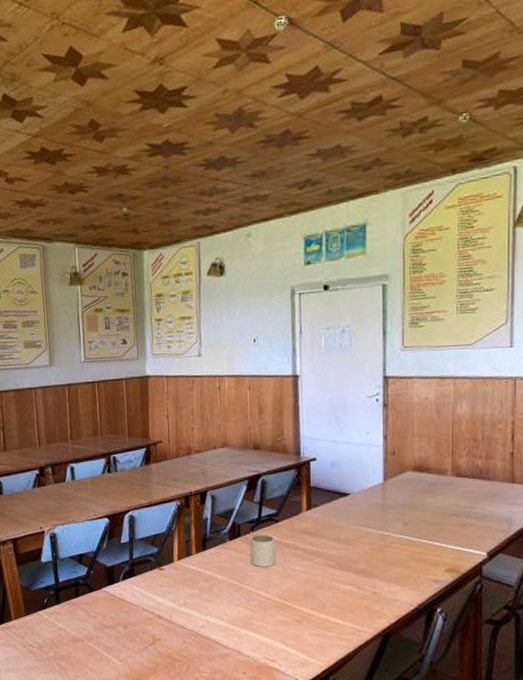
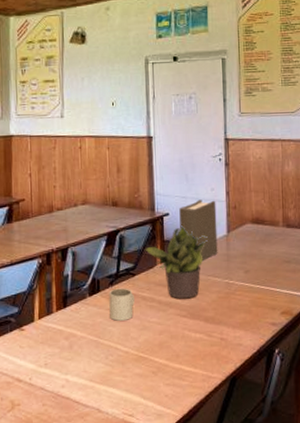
potted plant: none [289,471,362,548] -> present [145,225,209,298]
book: none [328,444,372,509] -> present [179,199,218,261]

